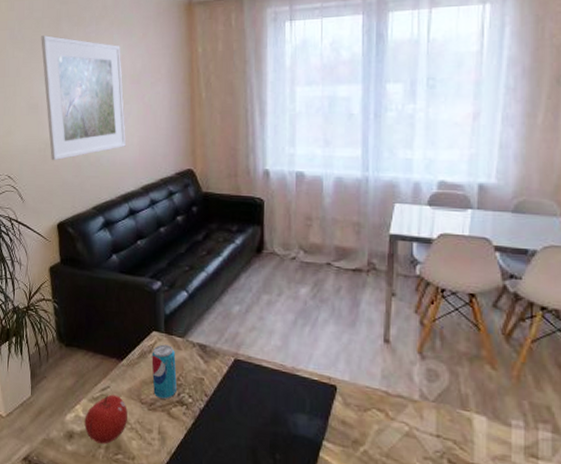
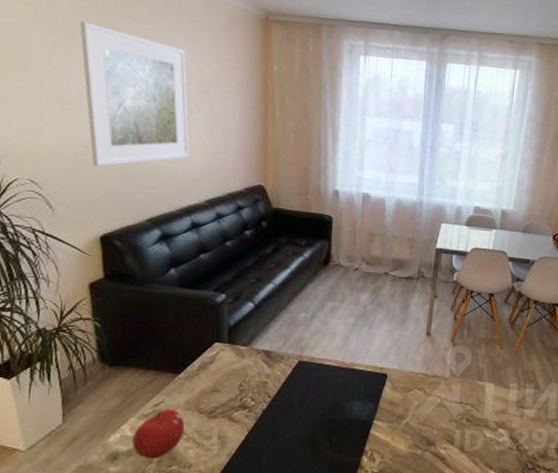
beverage can: present [151,344,177,399] -> none [212,354,240,406]

